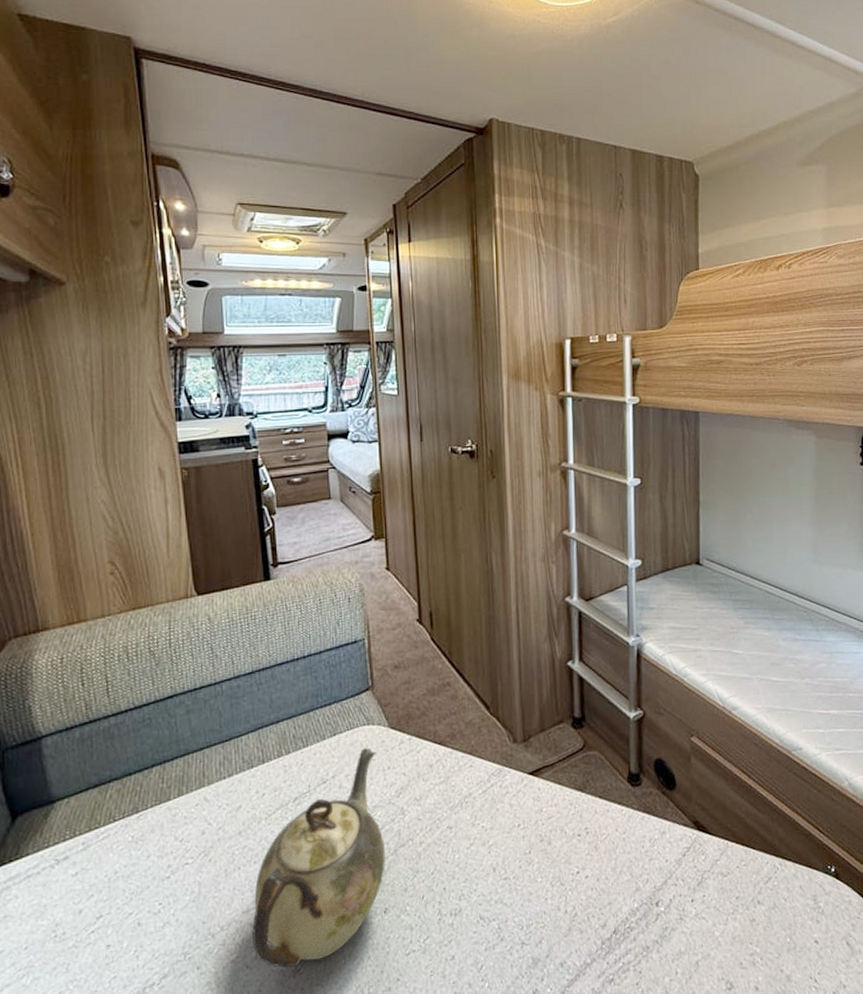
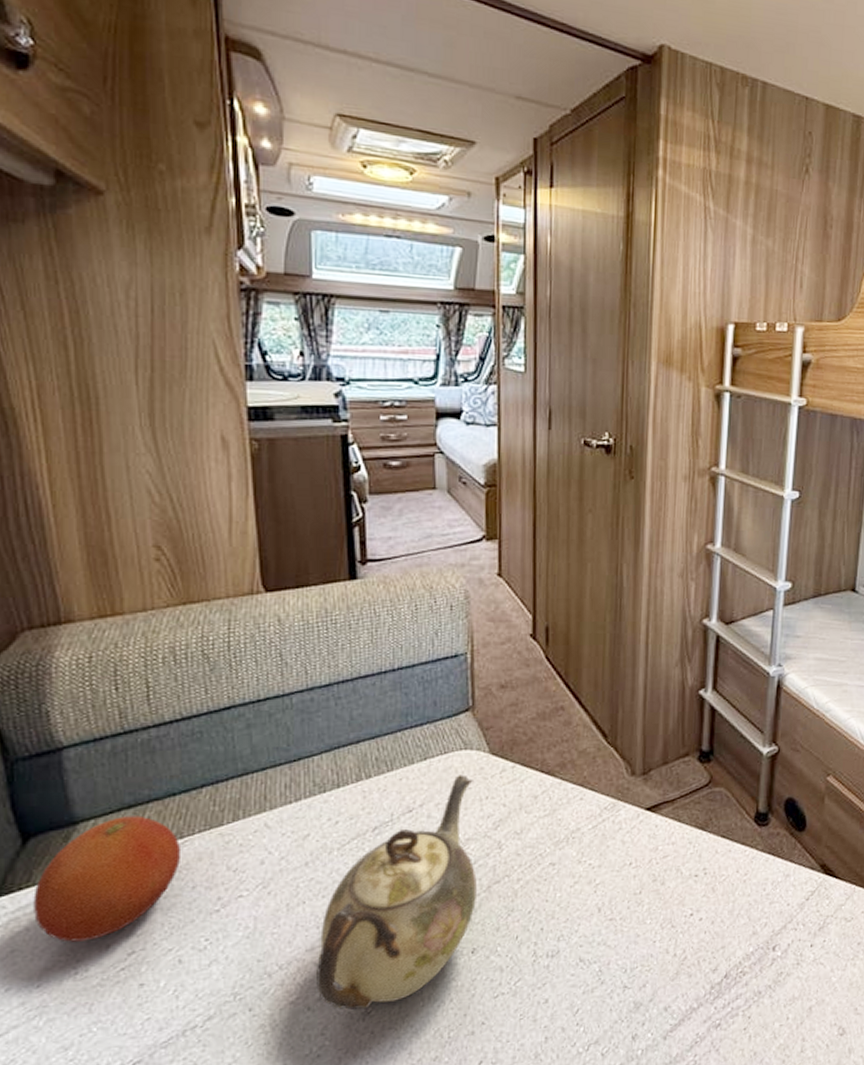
fruit: none [21,794,138,908] -> present [33,816,182,942]

